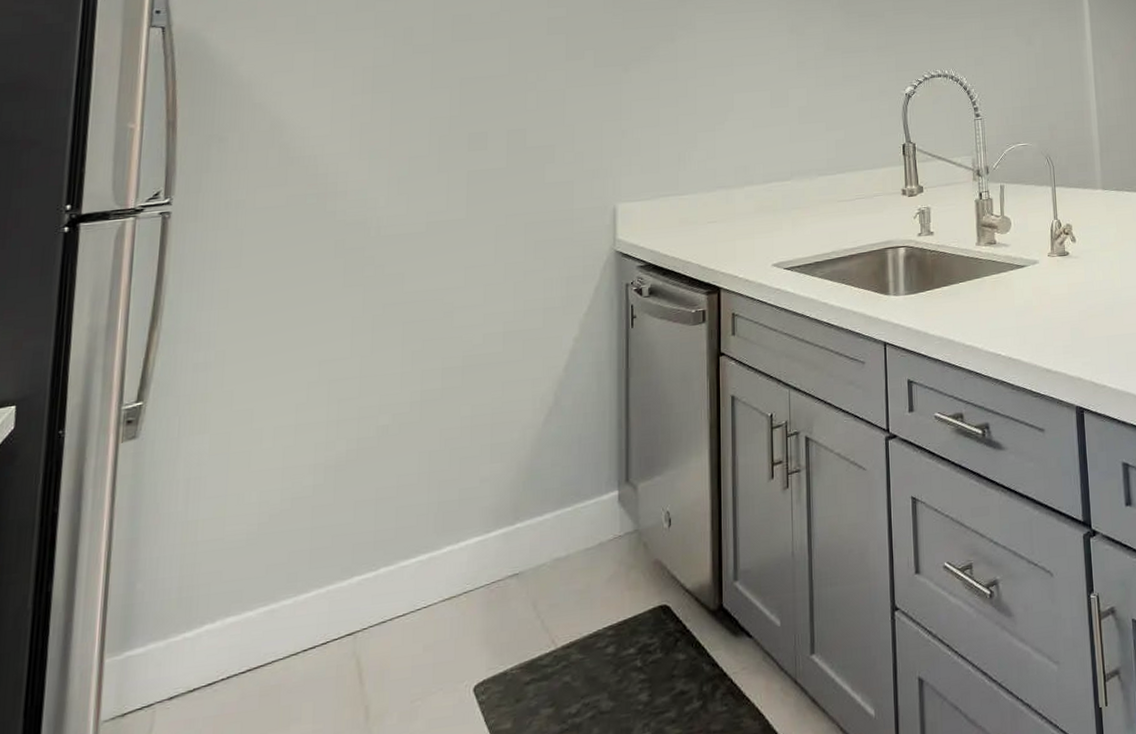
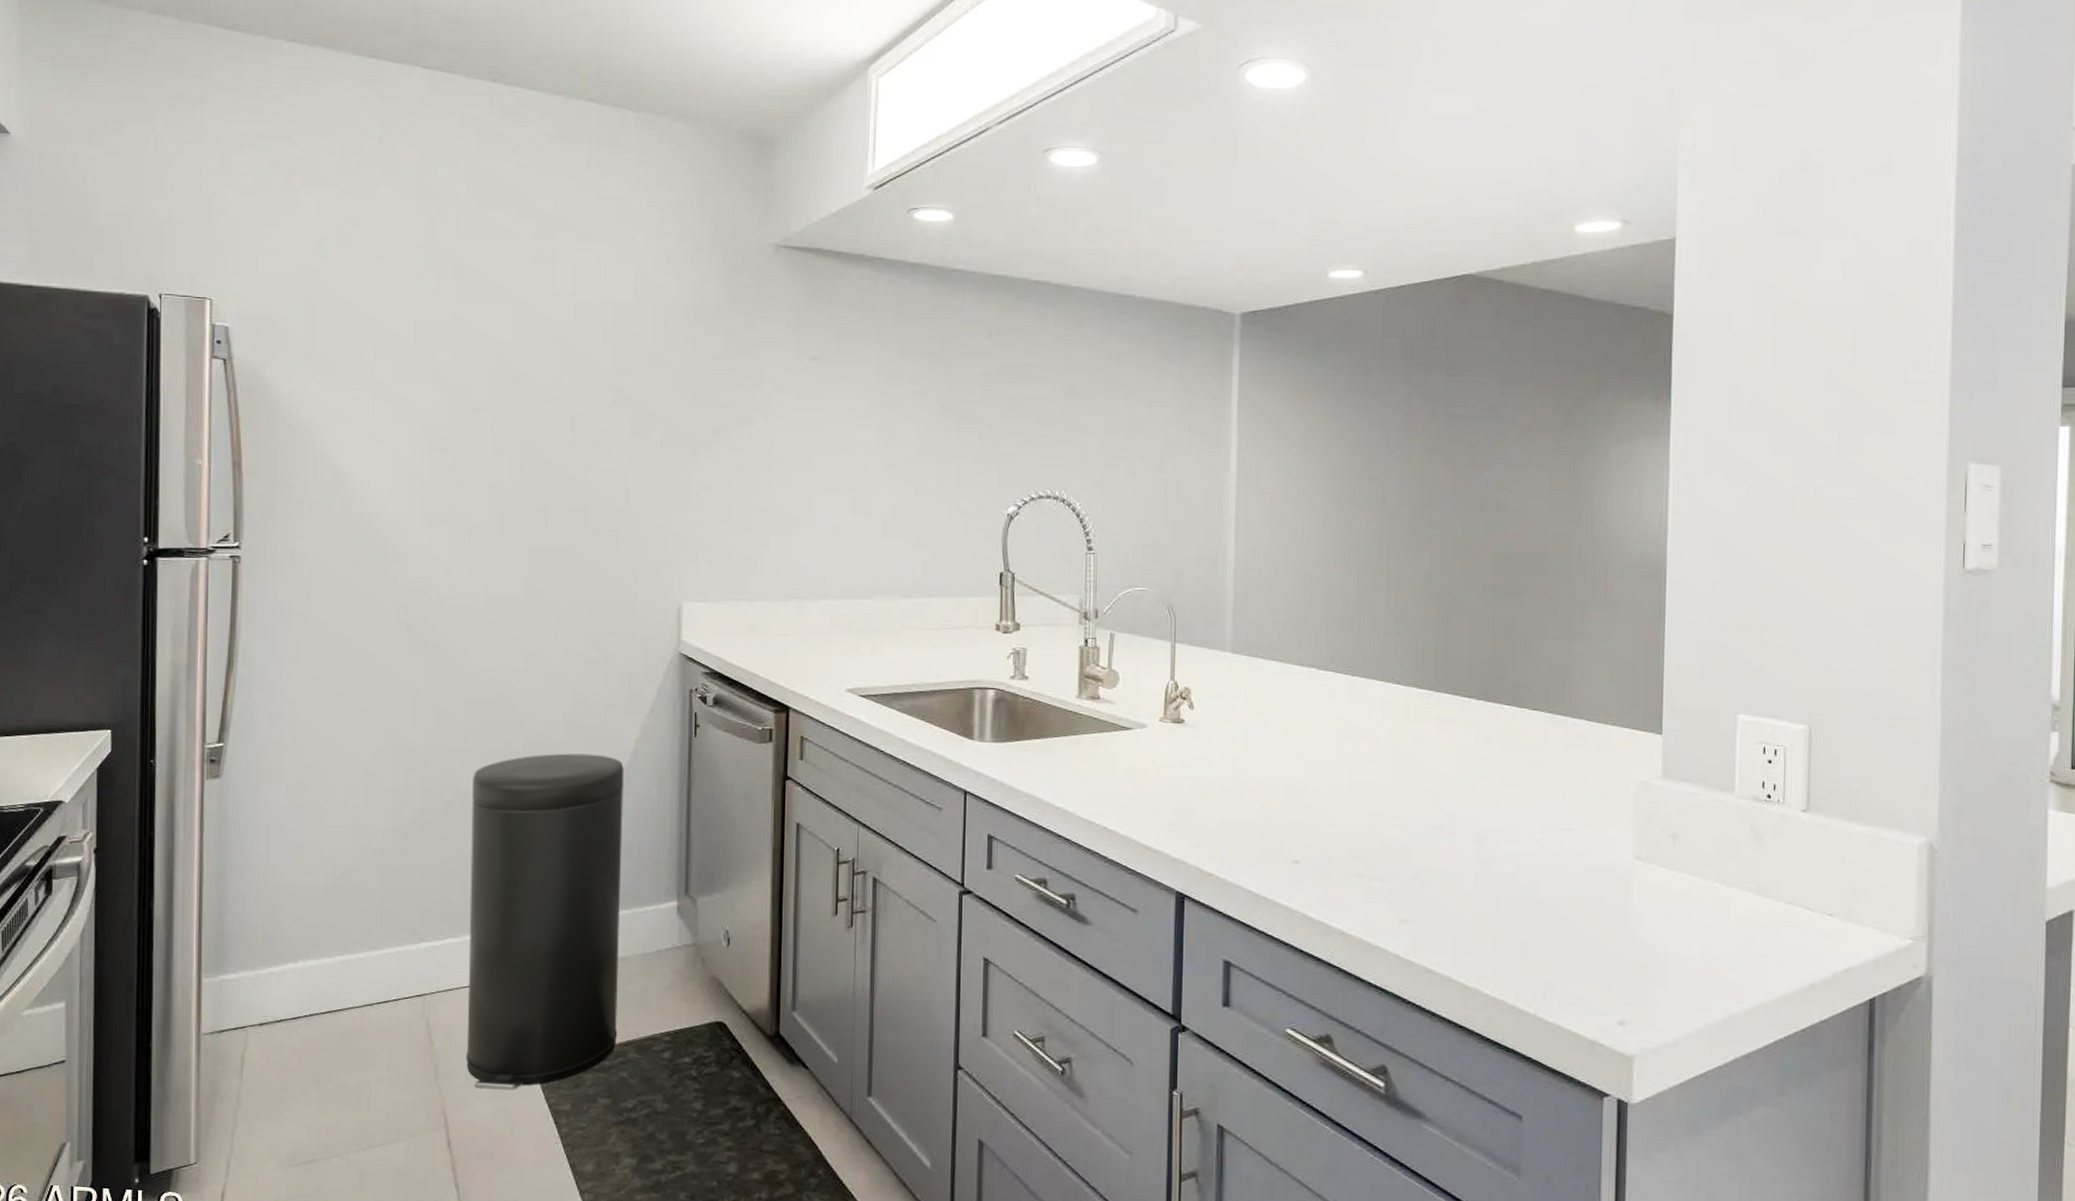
pedal bin: none [400,358,563,724] -> present [466,753,624,1090]

